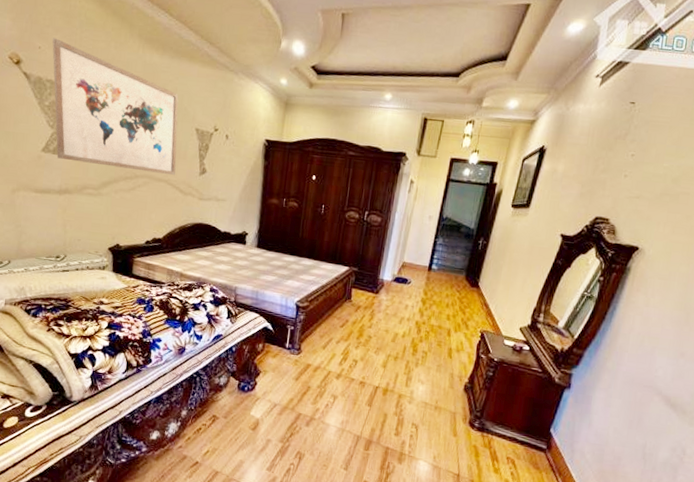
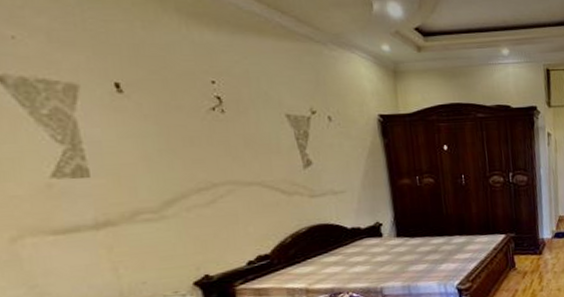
wall art: present [52,37,179,176] -> none [32,22,270,183]

